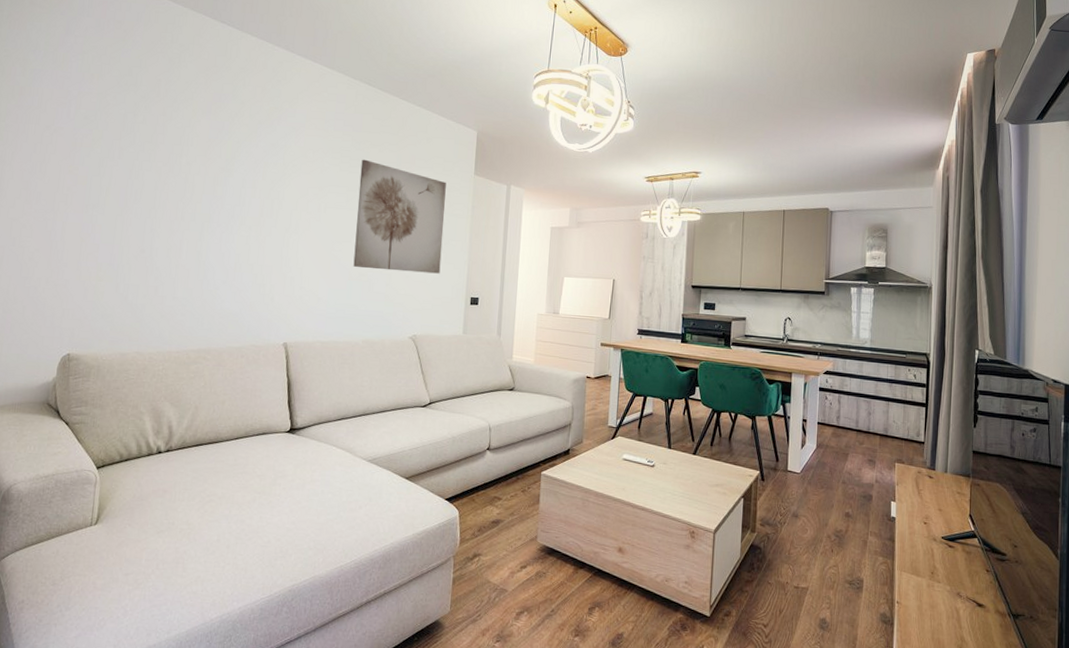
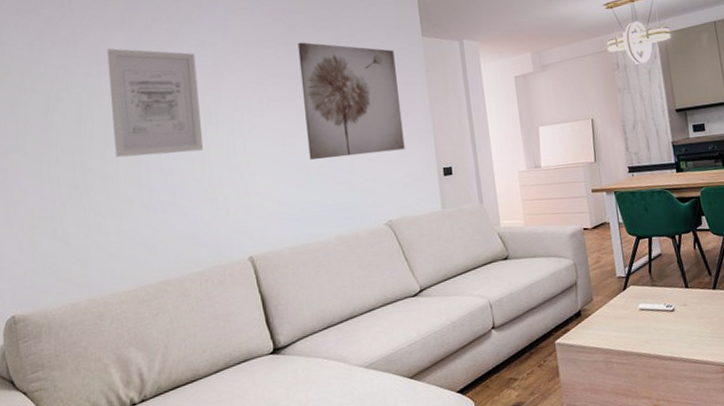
wall art: none [182,133,268,240] -> present [107,48,204,158]

